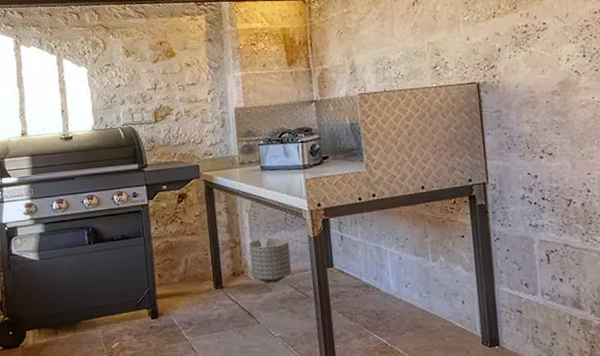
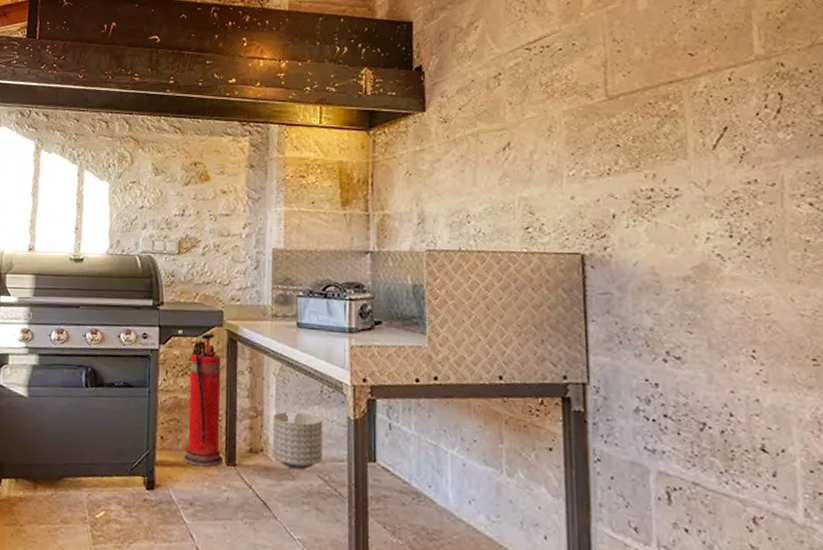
fire extinguisher: none [175,185,213,294] -> present [183,334,224,467]

